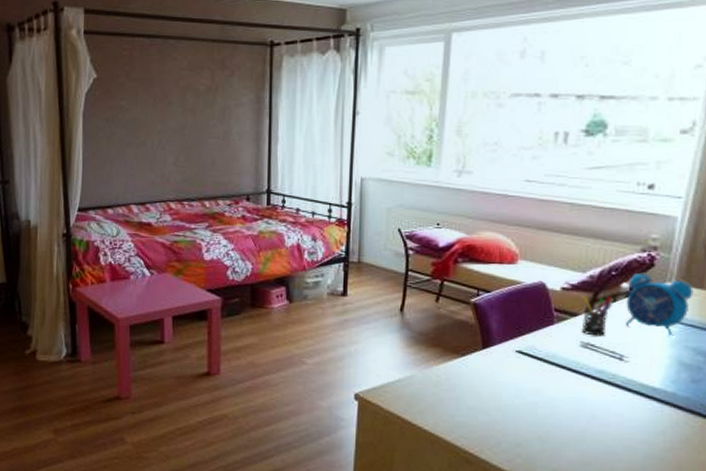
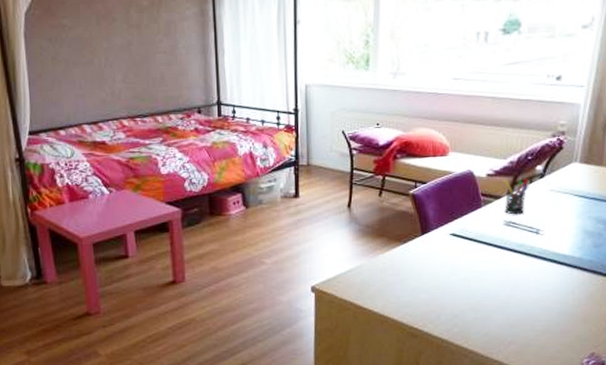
alarm clock: present [625,267,694,336] -> none [540,149,595,209]

